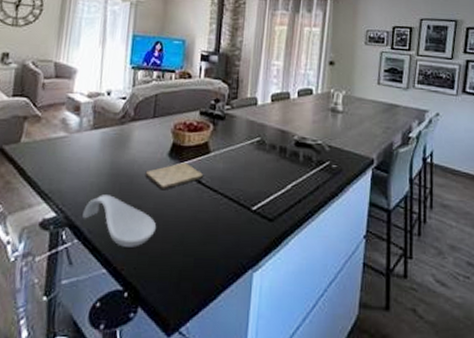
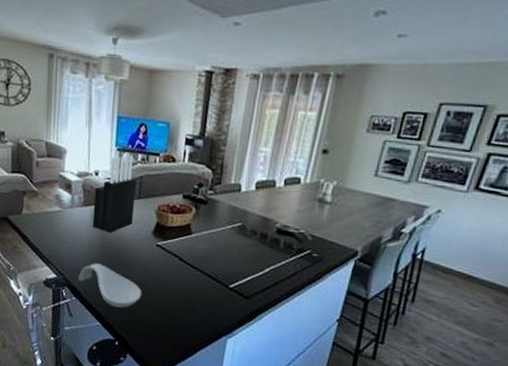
knife block: none [101,73,152,158] -> present [92,155,137,233]
cutting board: present [145,162,204,190] -> none [131,241,186,264]

